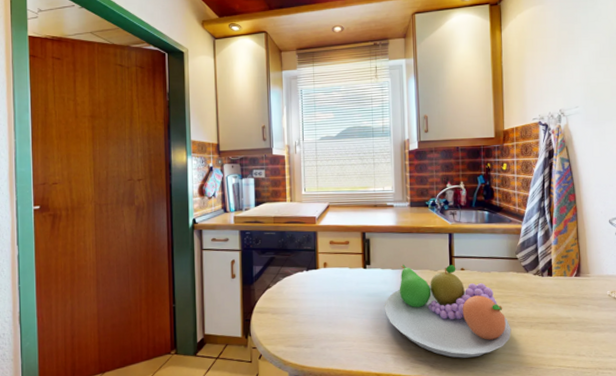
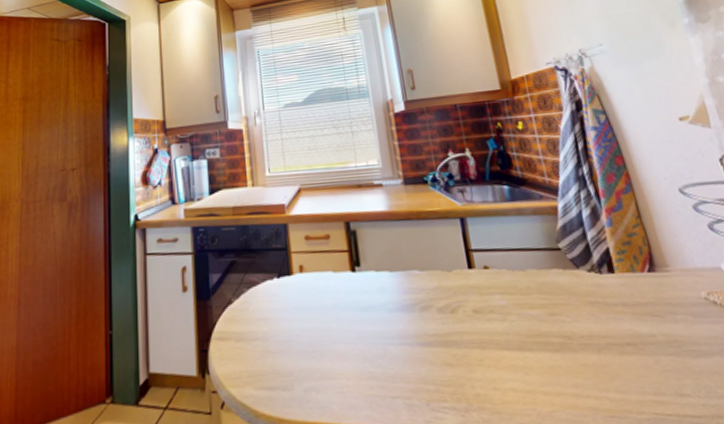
fruit bowl: present [385,264,511,358] -> none [385,261,572,403]

